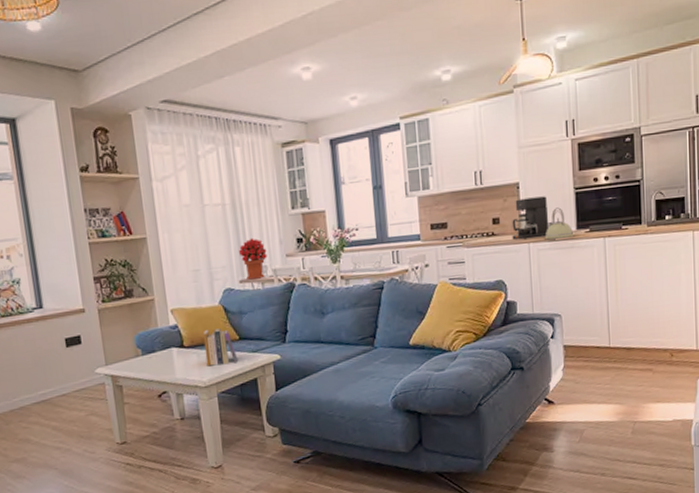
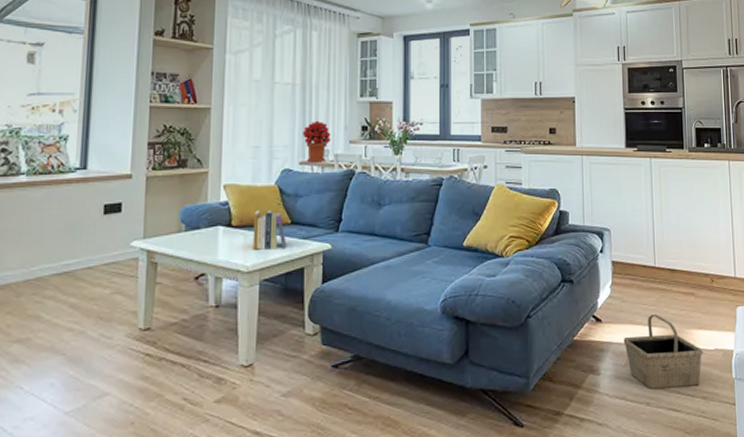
coffee maker: present [512,196,550,241] -> none [566,112,601,153]
kettle: present [544,207,574,240] -> none [596,125,624,155]
basket: none [577,392,661,461] -> present [623,313,703,389]

